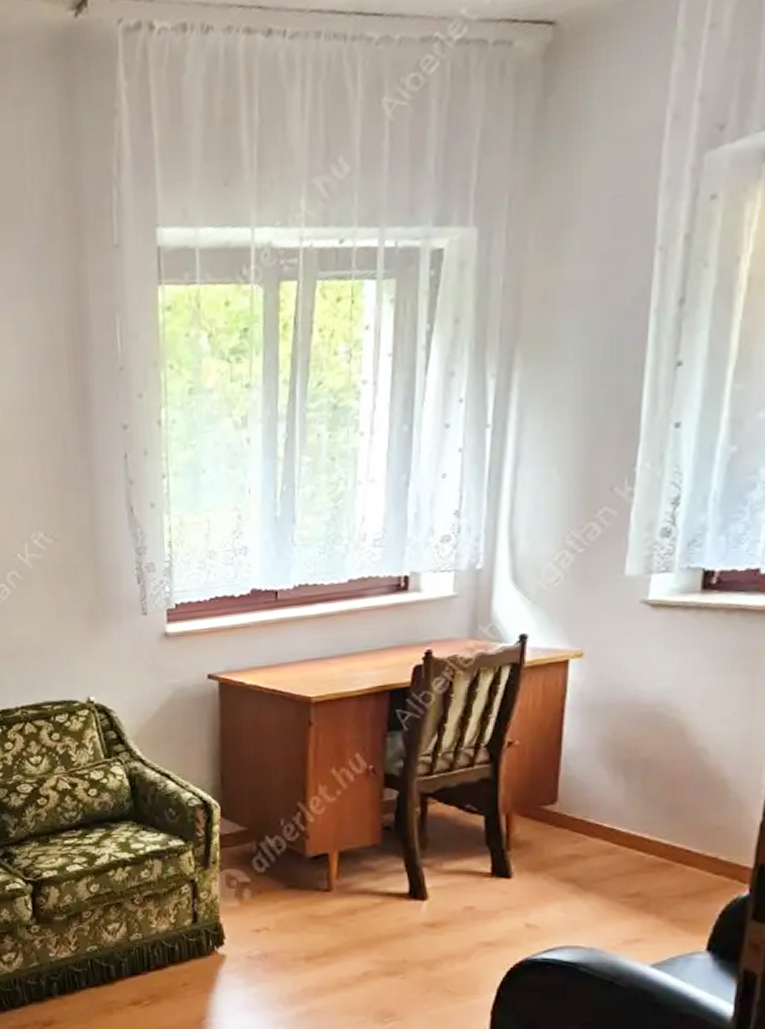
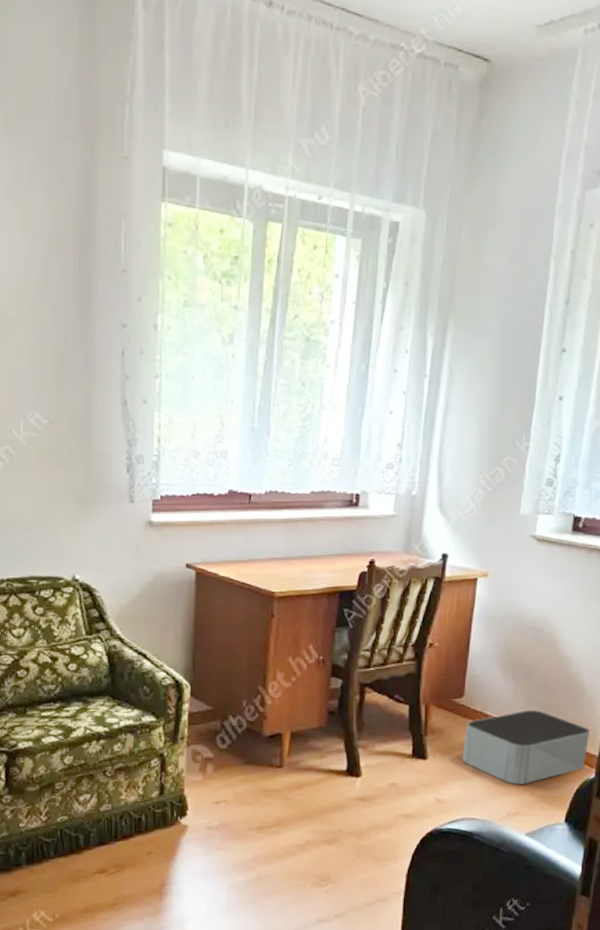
storage bin: none [559,814,740,906] -> present [462,709,591,785]

